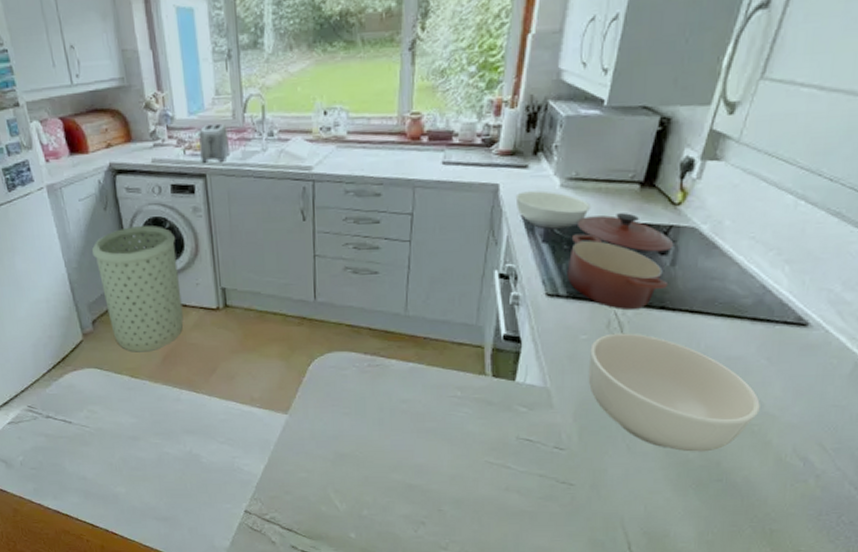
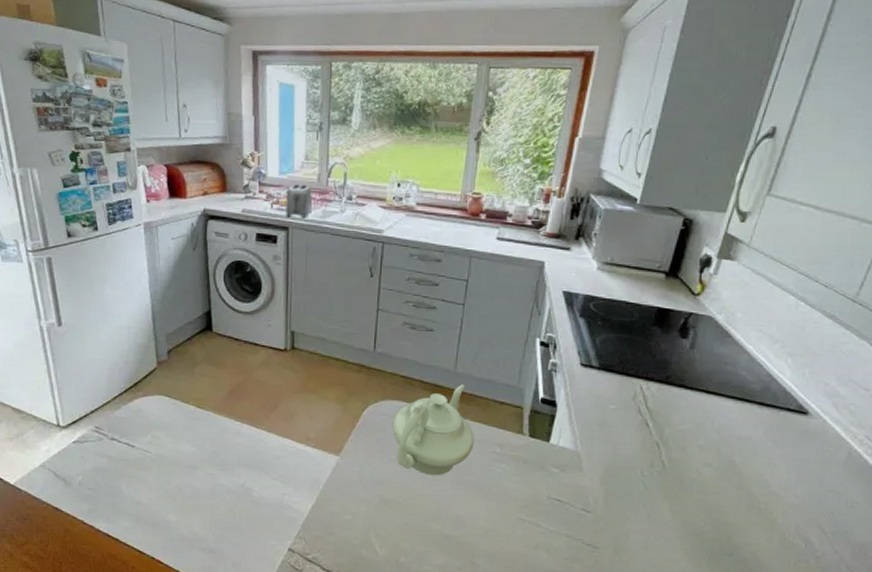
laundry basket: present [91,225,184,352] -> none [176,267,255,385]
teapot: none [341,327,432,426] -> present [392,383,474,476]
bowl: present [515,191,591,231] -> none [558,270,623,308]
saucepan: present [567,213,674,309] -> none [600,298,693,385]
bowl: present [588,333,760,452] -> none [614,405,767,526]

